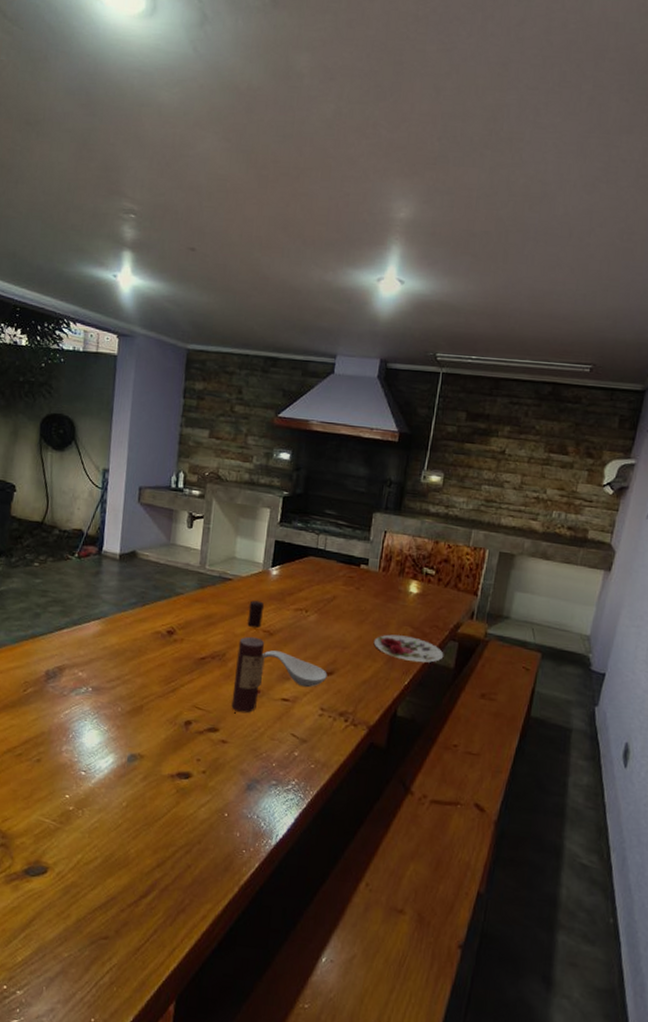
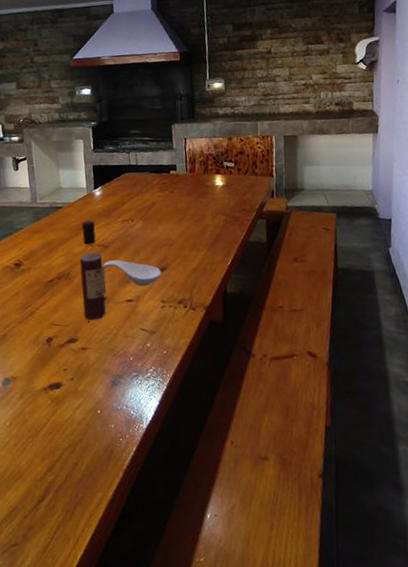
plate: present [373,634,444,663] -> none [194,223,256,245]

